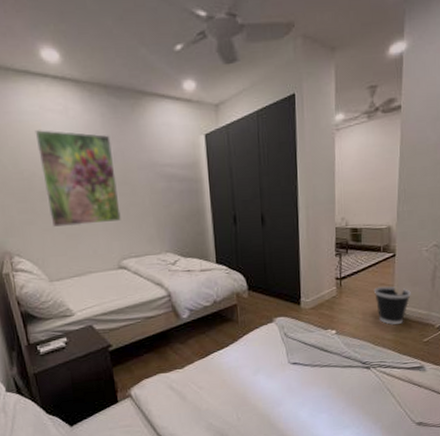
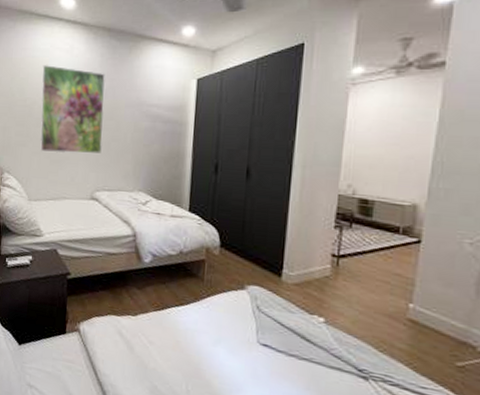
wastebasket: present [374,286,411,325] -> none [385,276,441,333]

